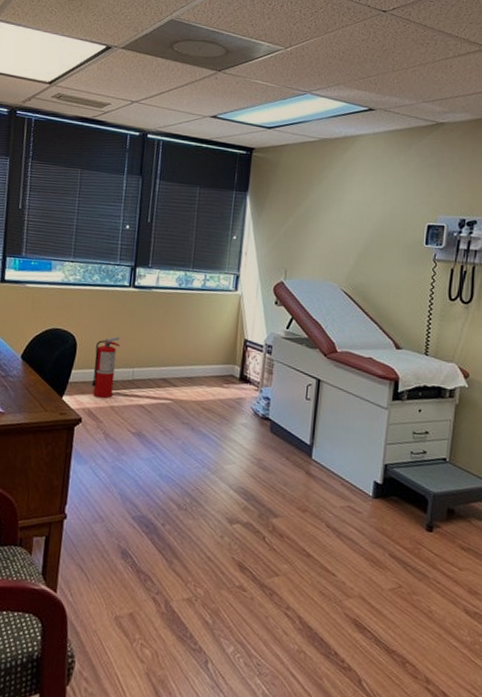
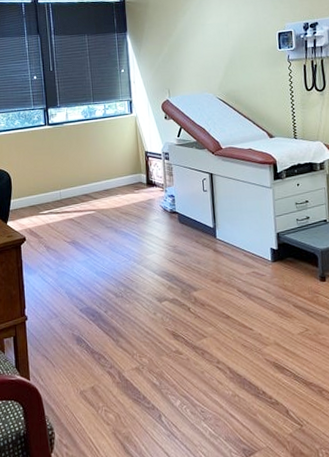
fire extinguisher: present [91,336,120,399] -> none [27,167,47,219]

